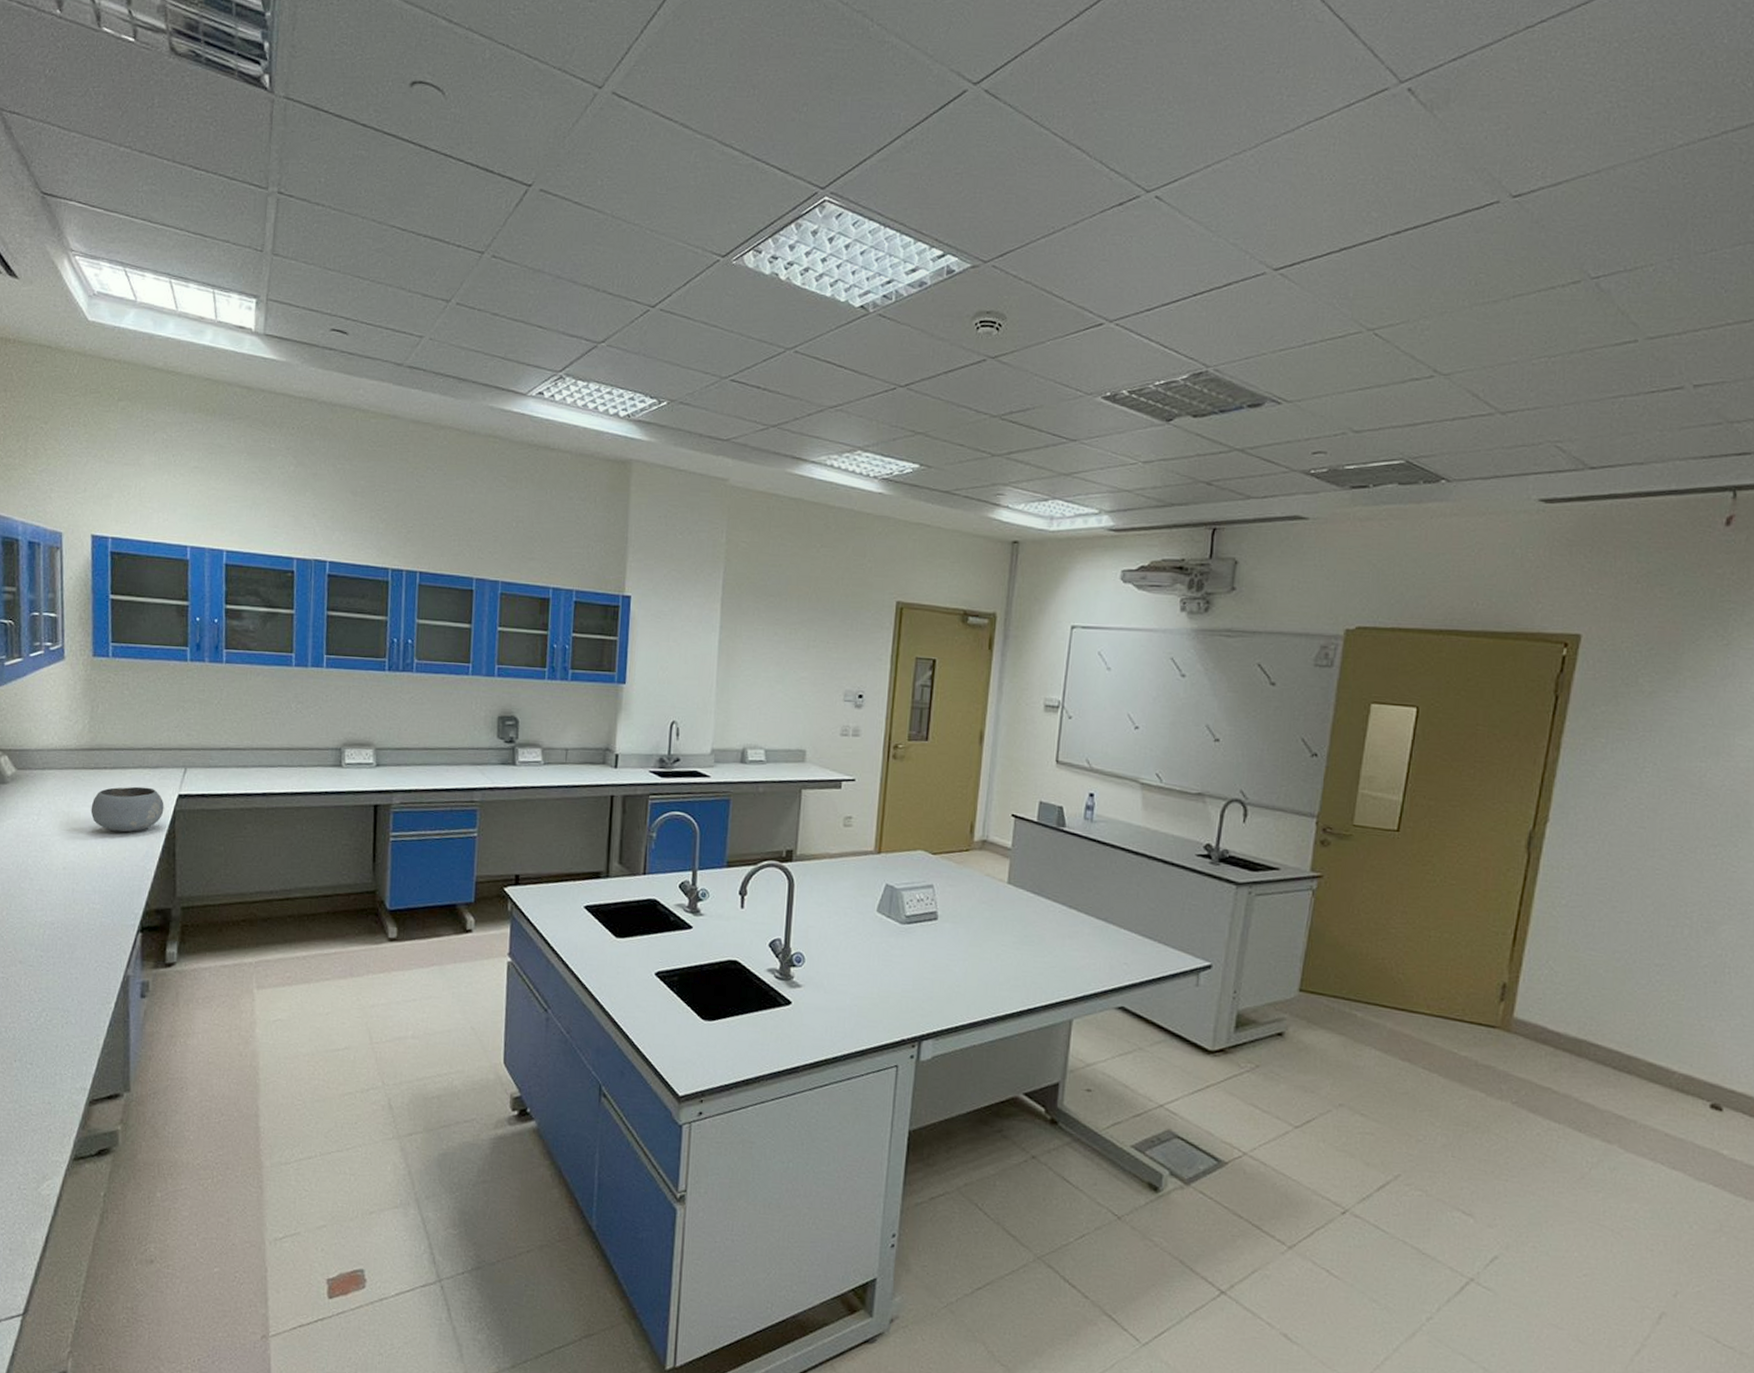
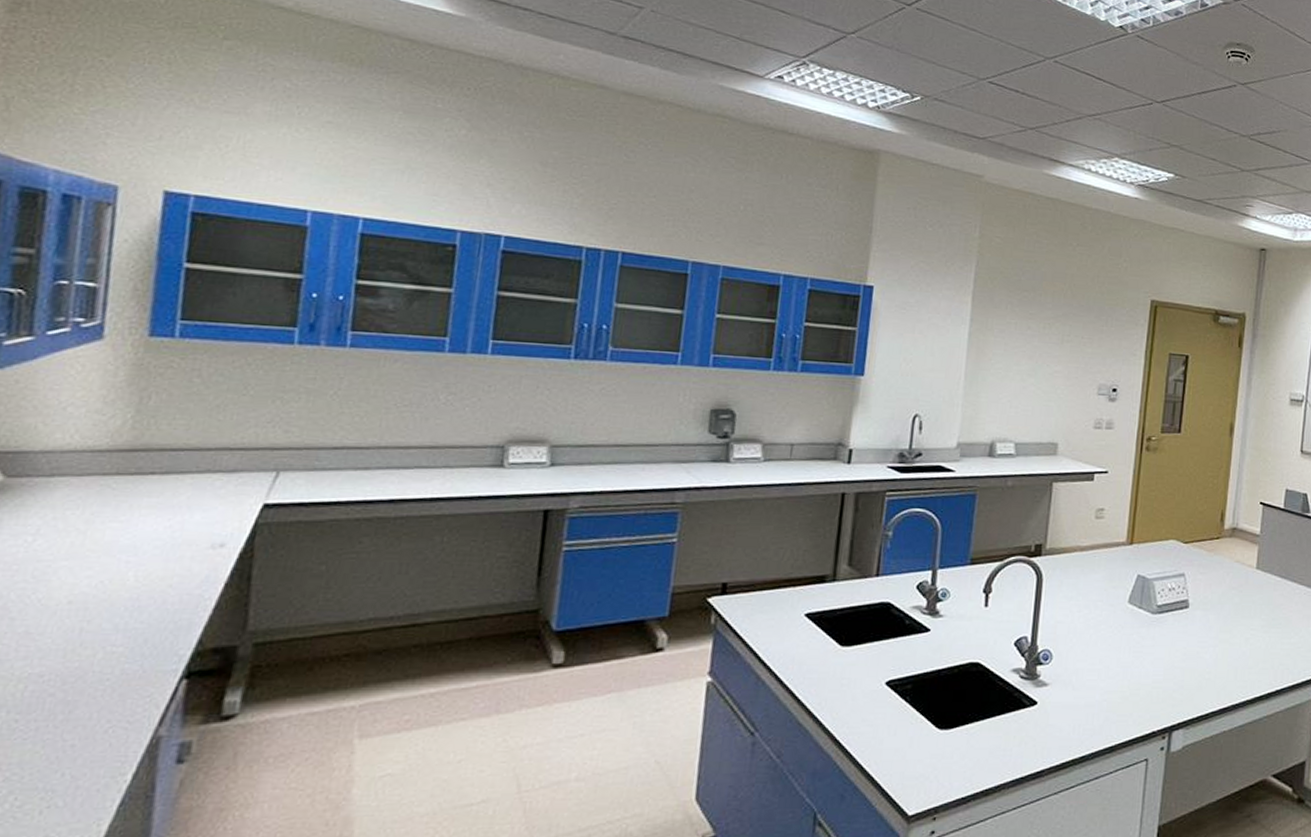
bowl: present [90,786,164,833] -> none [122,495,241,553]

